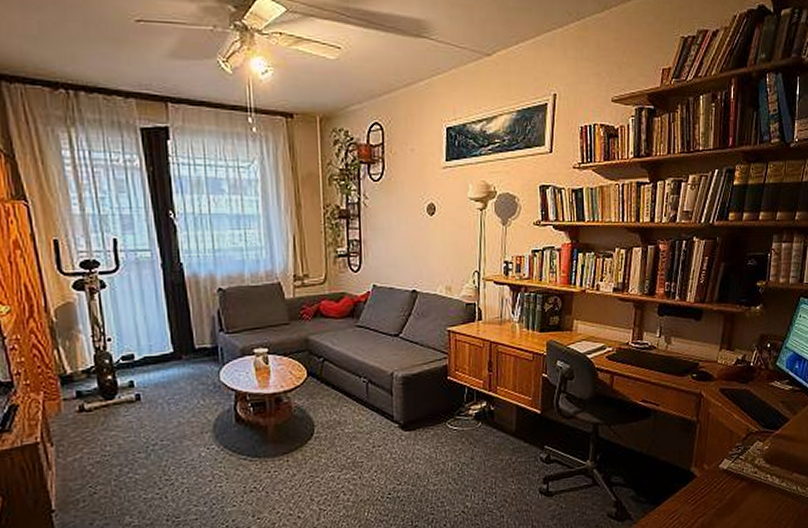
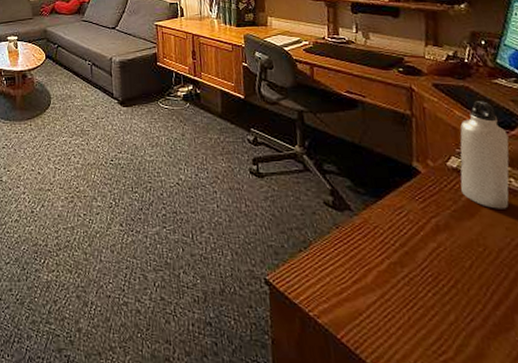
water bottle: none [727,403,773,504] -> present [460,101,509,209]

